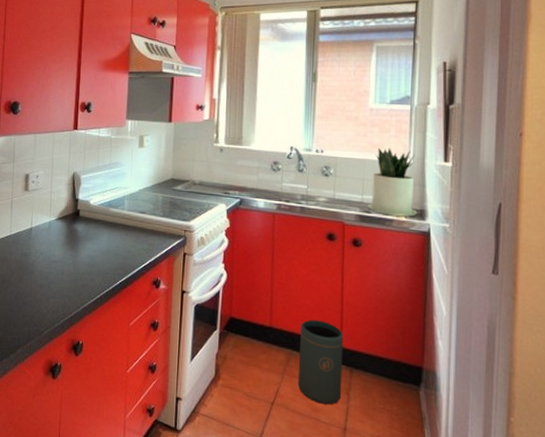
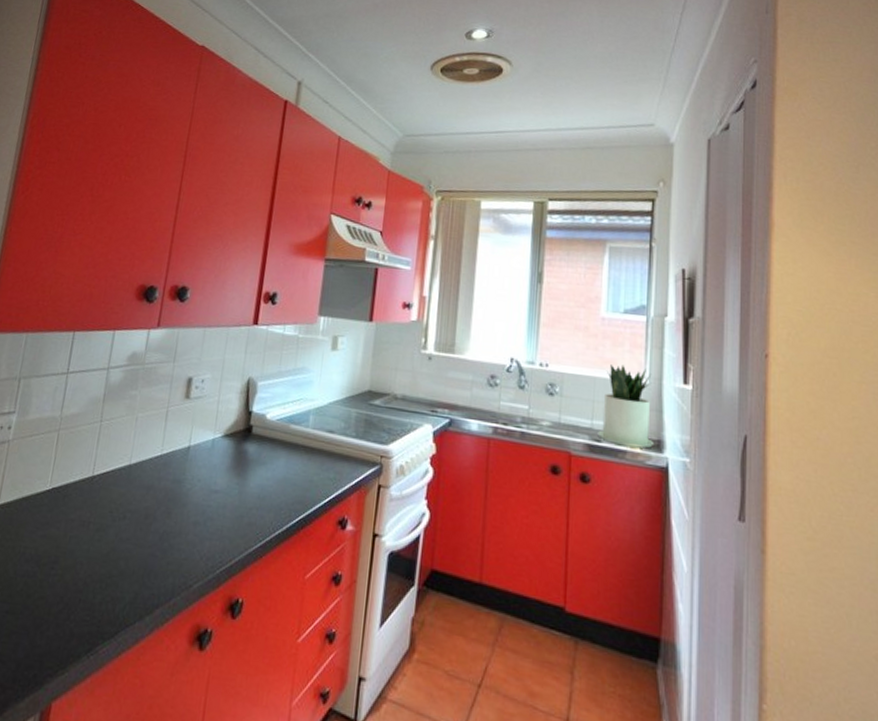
trash can: present [297,319,344,405] -> none [511,574,568,688]

